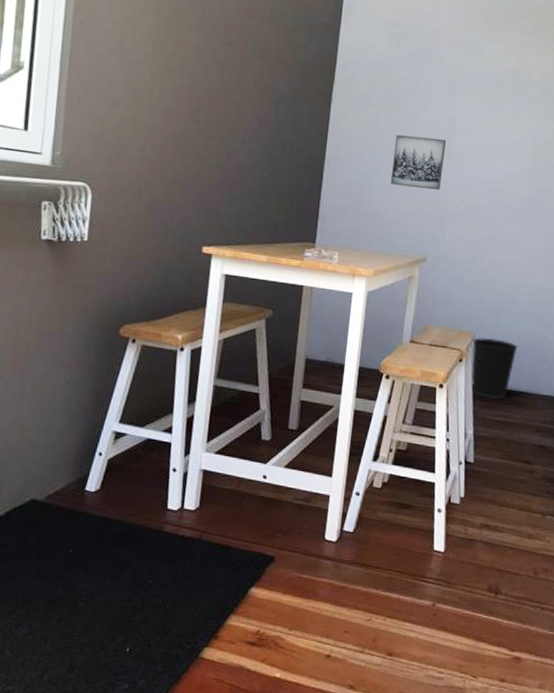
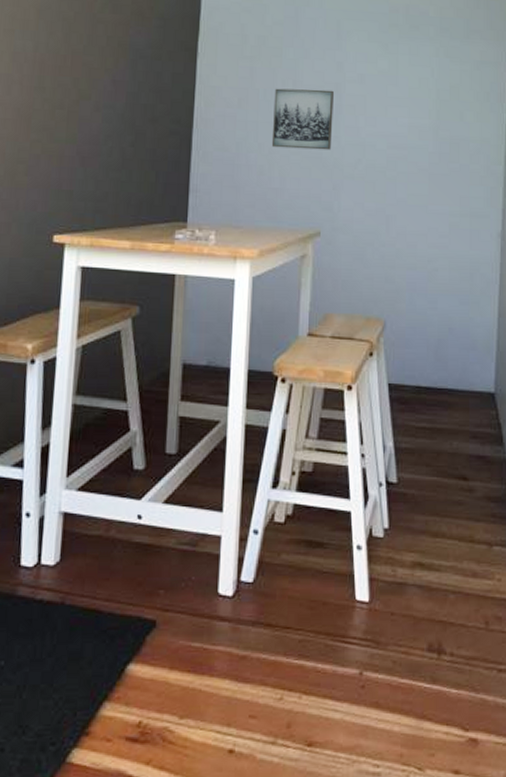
wastebasket: present [471,337,518,400] -> none [384,324,439,401]

